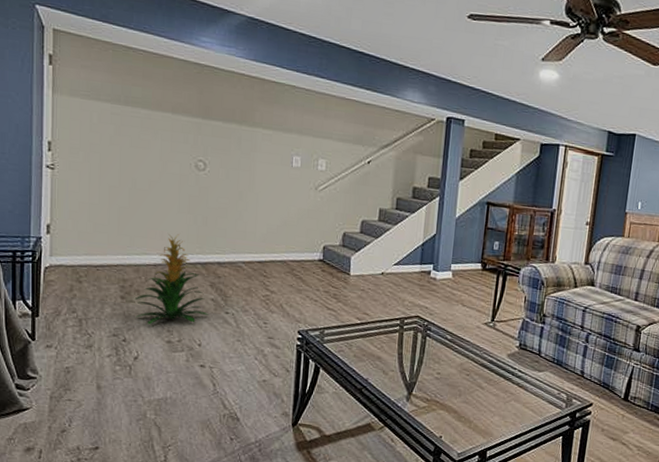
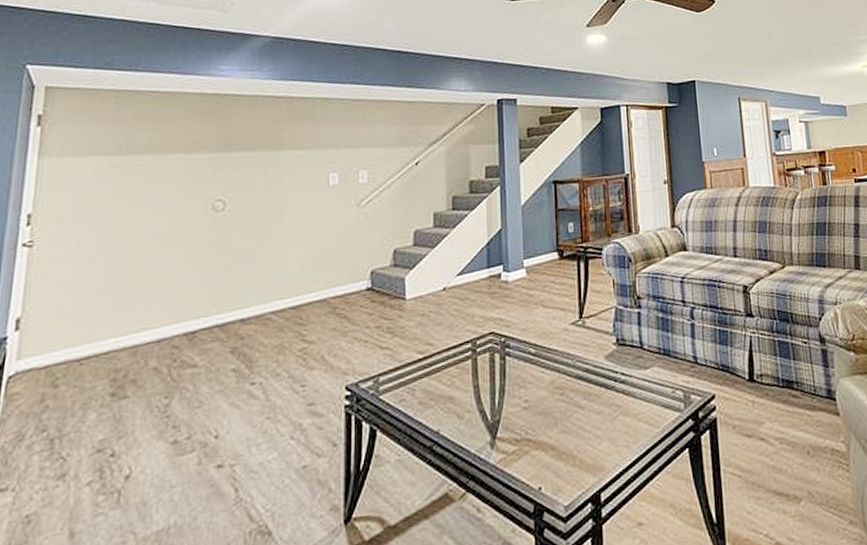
indoor plant: present [134,234,209,325] -> none [129,294,229,425]

